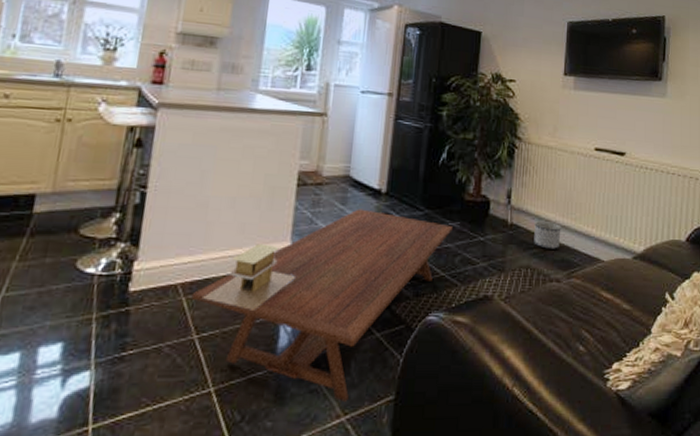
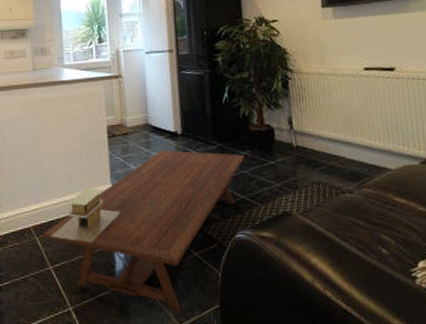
planter: present [534,220,561,249] -> none [318,139,346,165]

